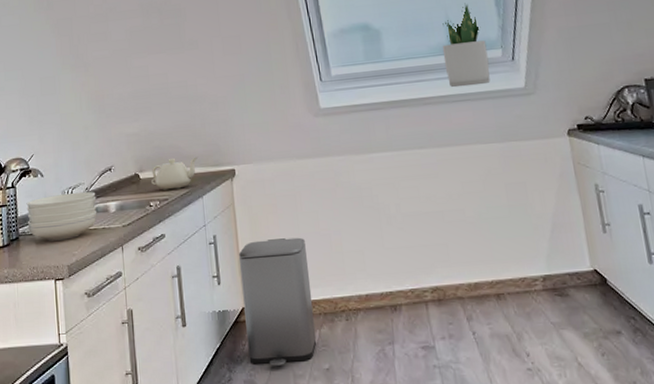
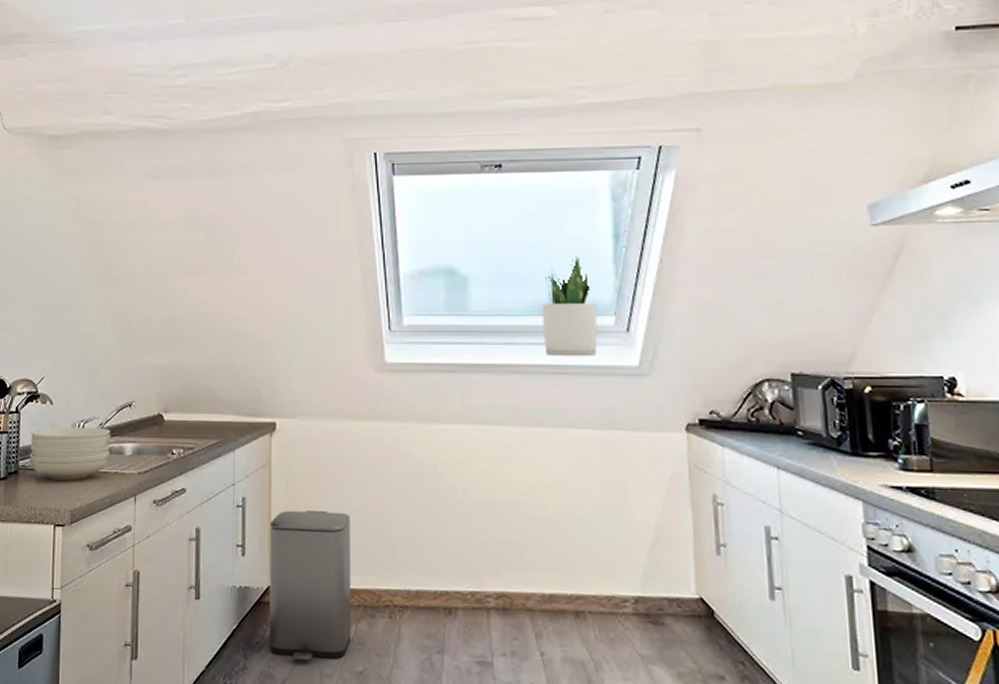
teapot: present [151,156,198,190] -> none [177,400,233,438]

